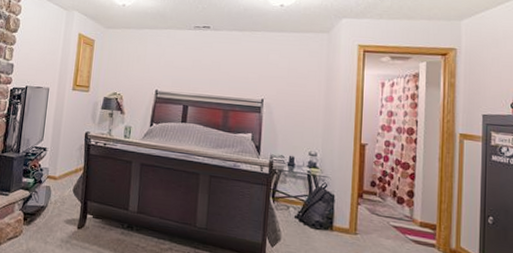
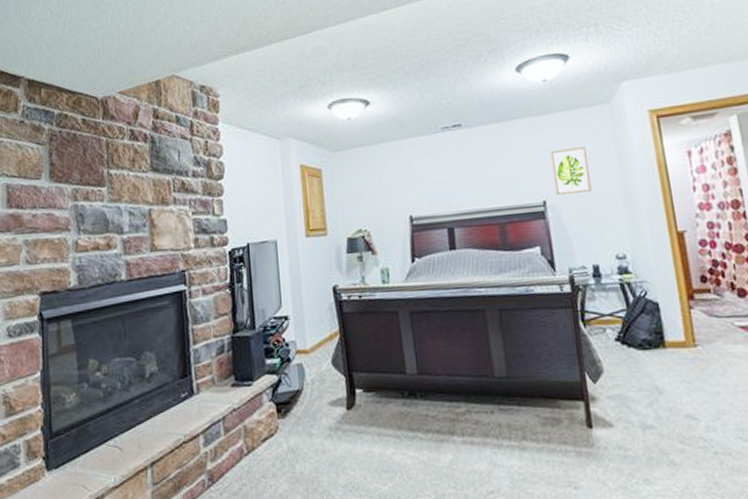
wall art: none [273,61,303,99] -> present [550,147,592,195]

